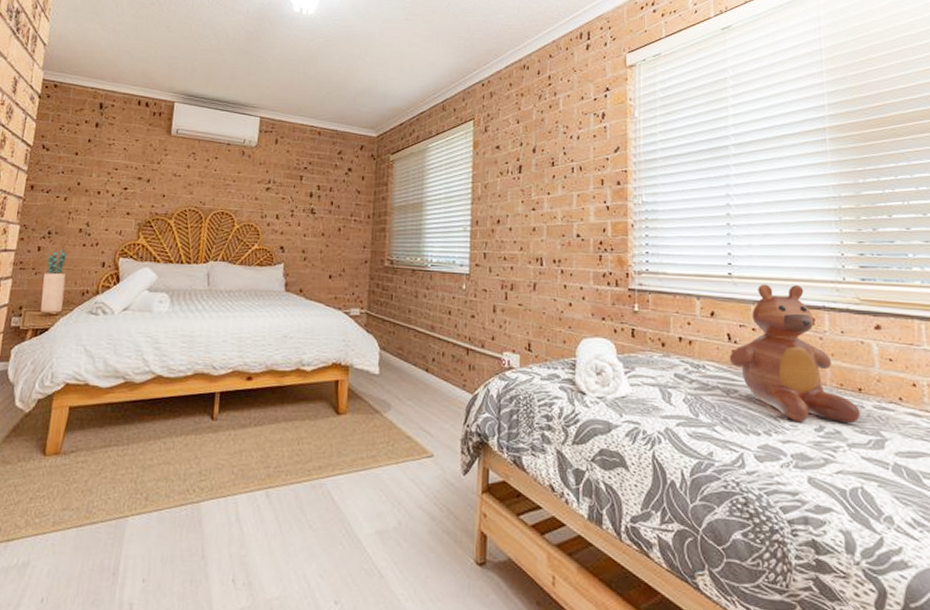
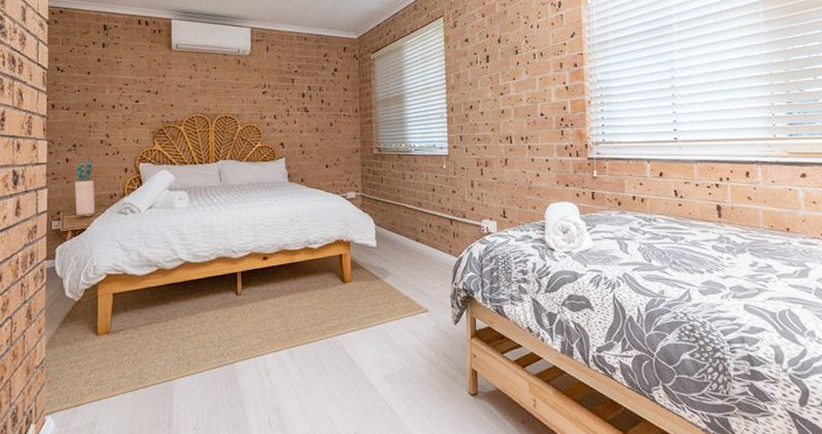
teddy bear: present [729,284,860,424] -> none [676,144,788,261]

